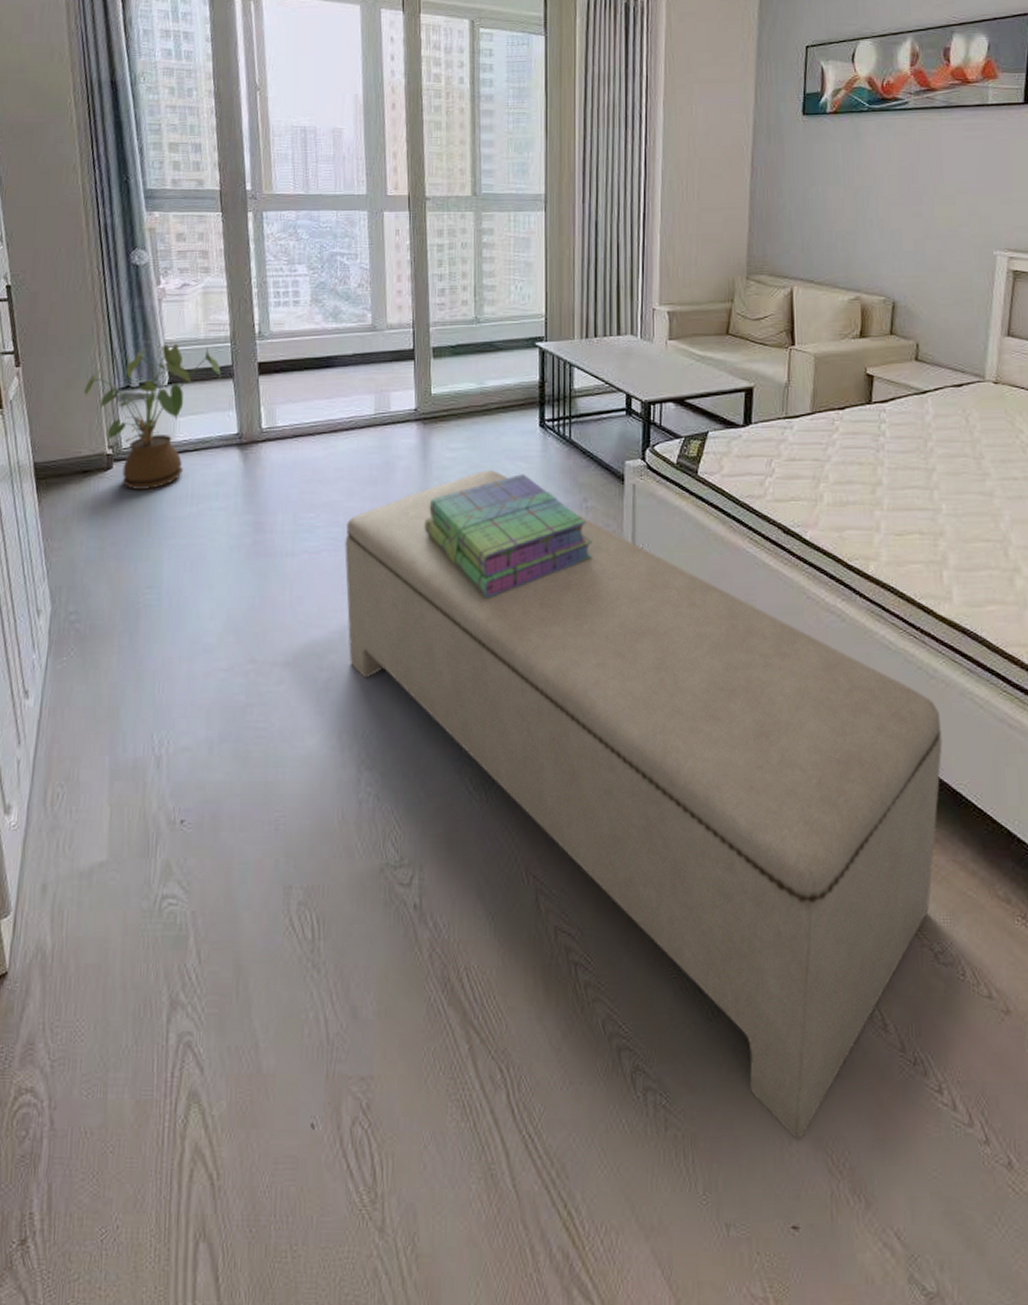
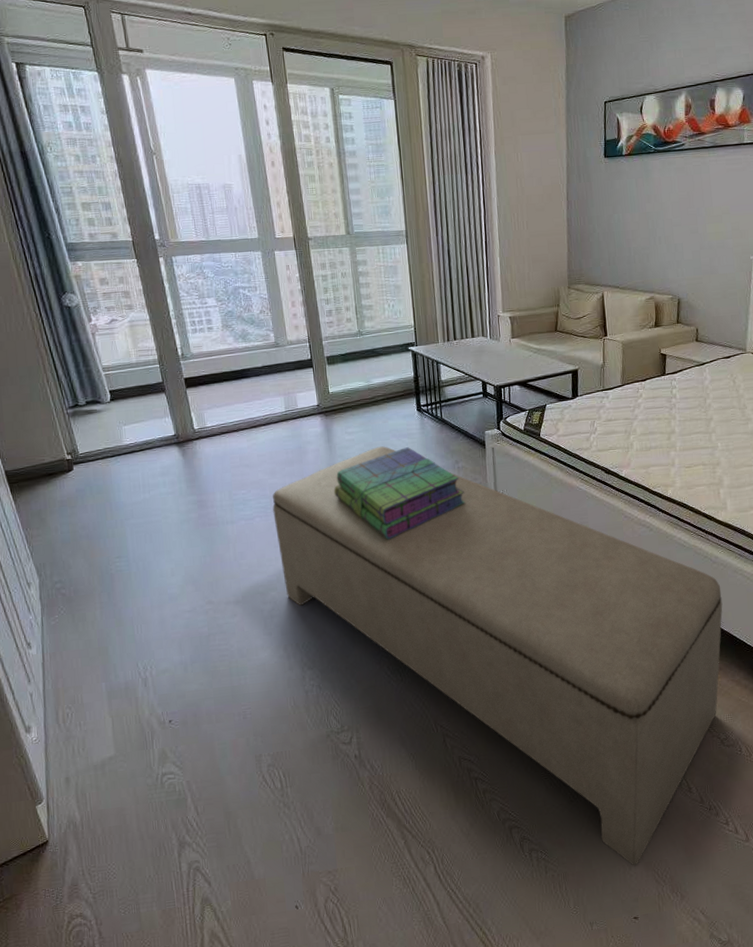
house plant: present [83,343,221,490] -> none [38,368,155,485]

